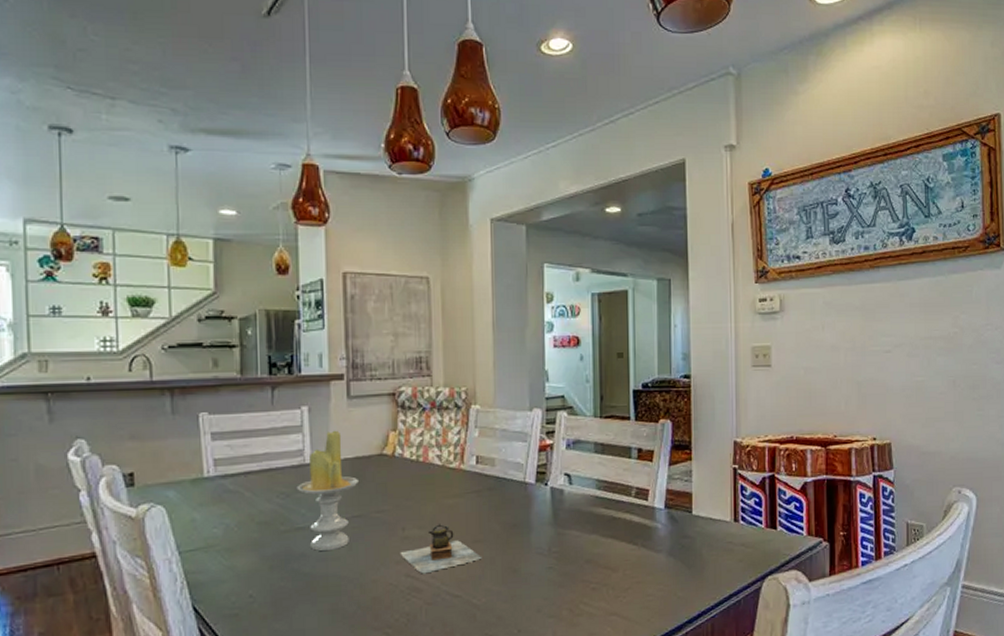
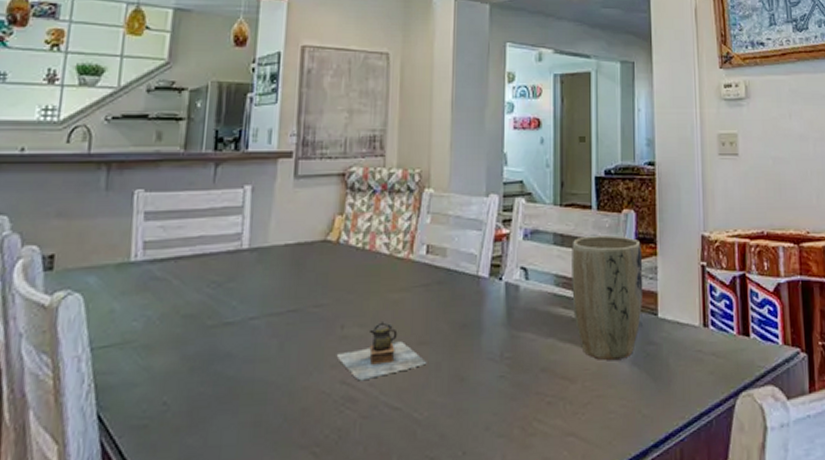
candle: present [296,430,360,551] -> none [230,212,299,350]
plant pot: none [612,443,679,552] -> present [572,235,644,360]

